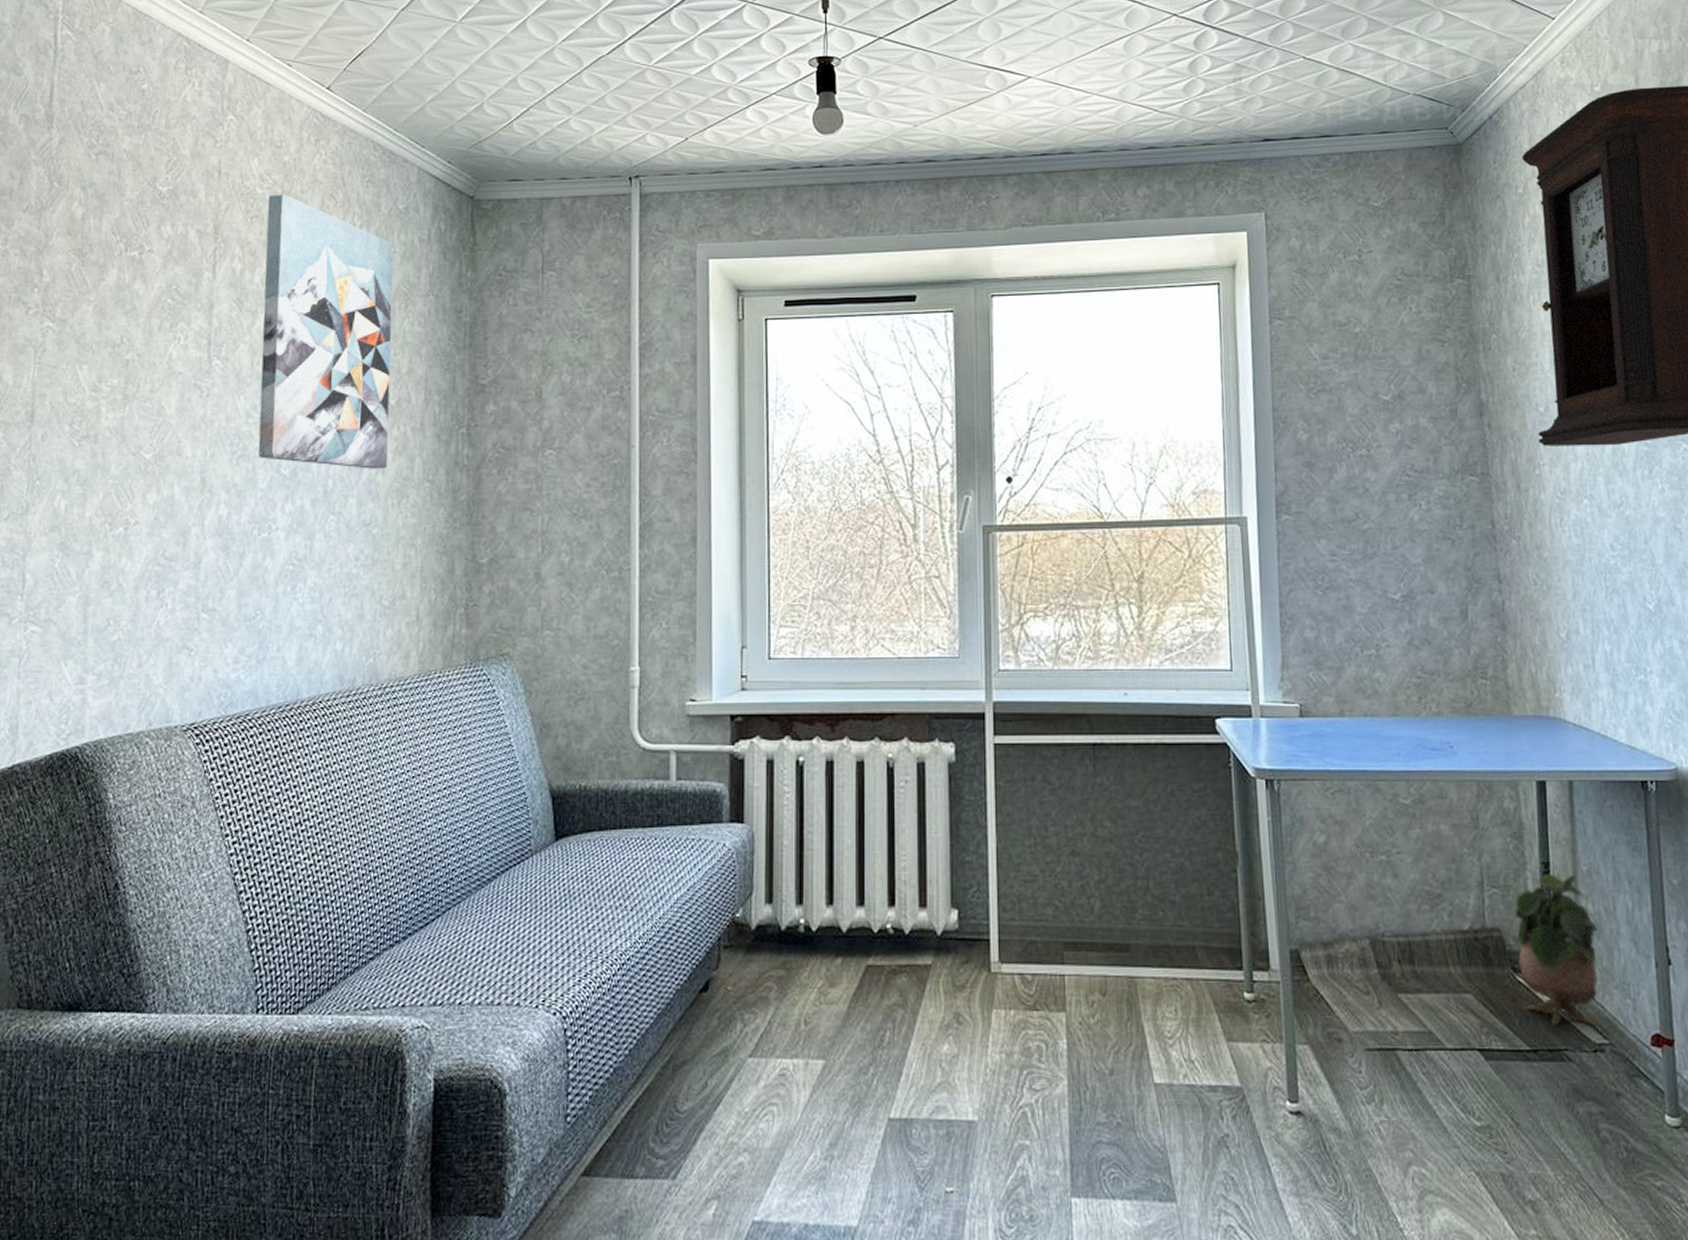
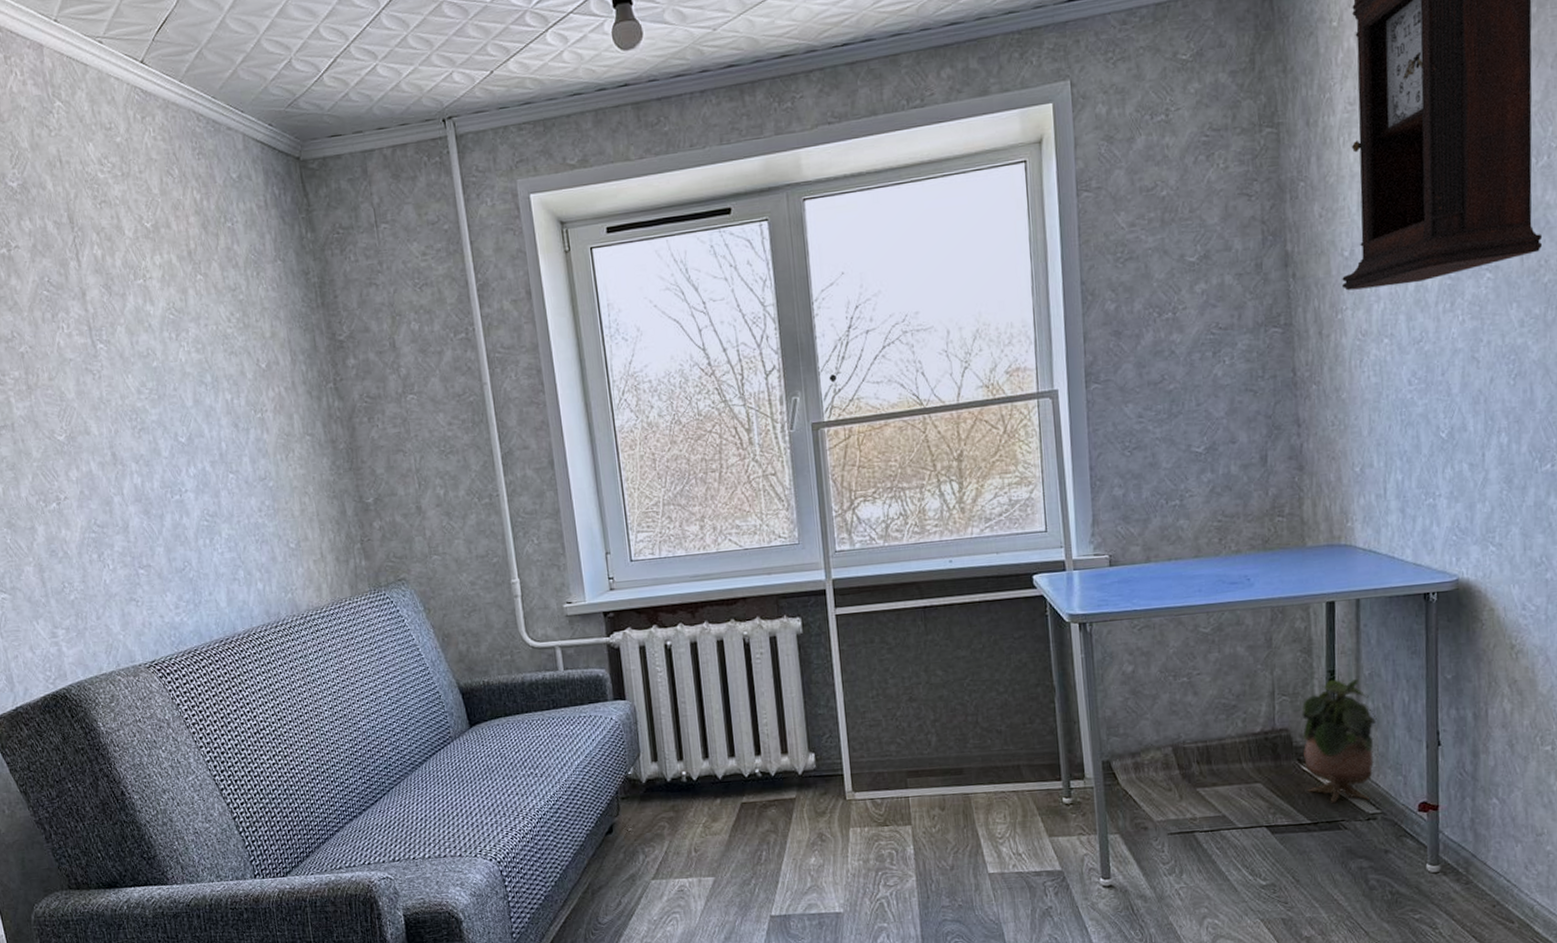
wall art: present [257,195,394,469] -> none [110,176,271,430]

